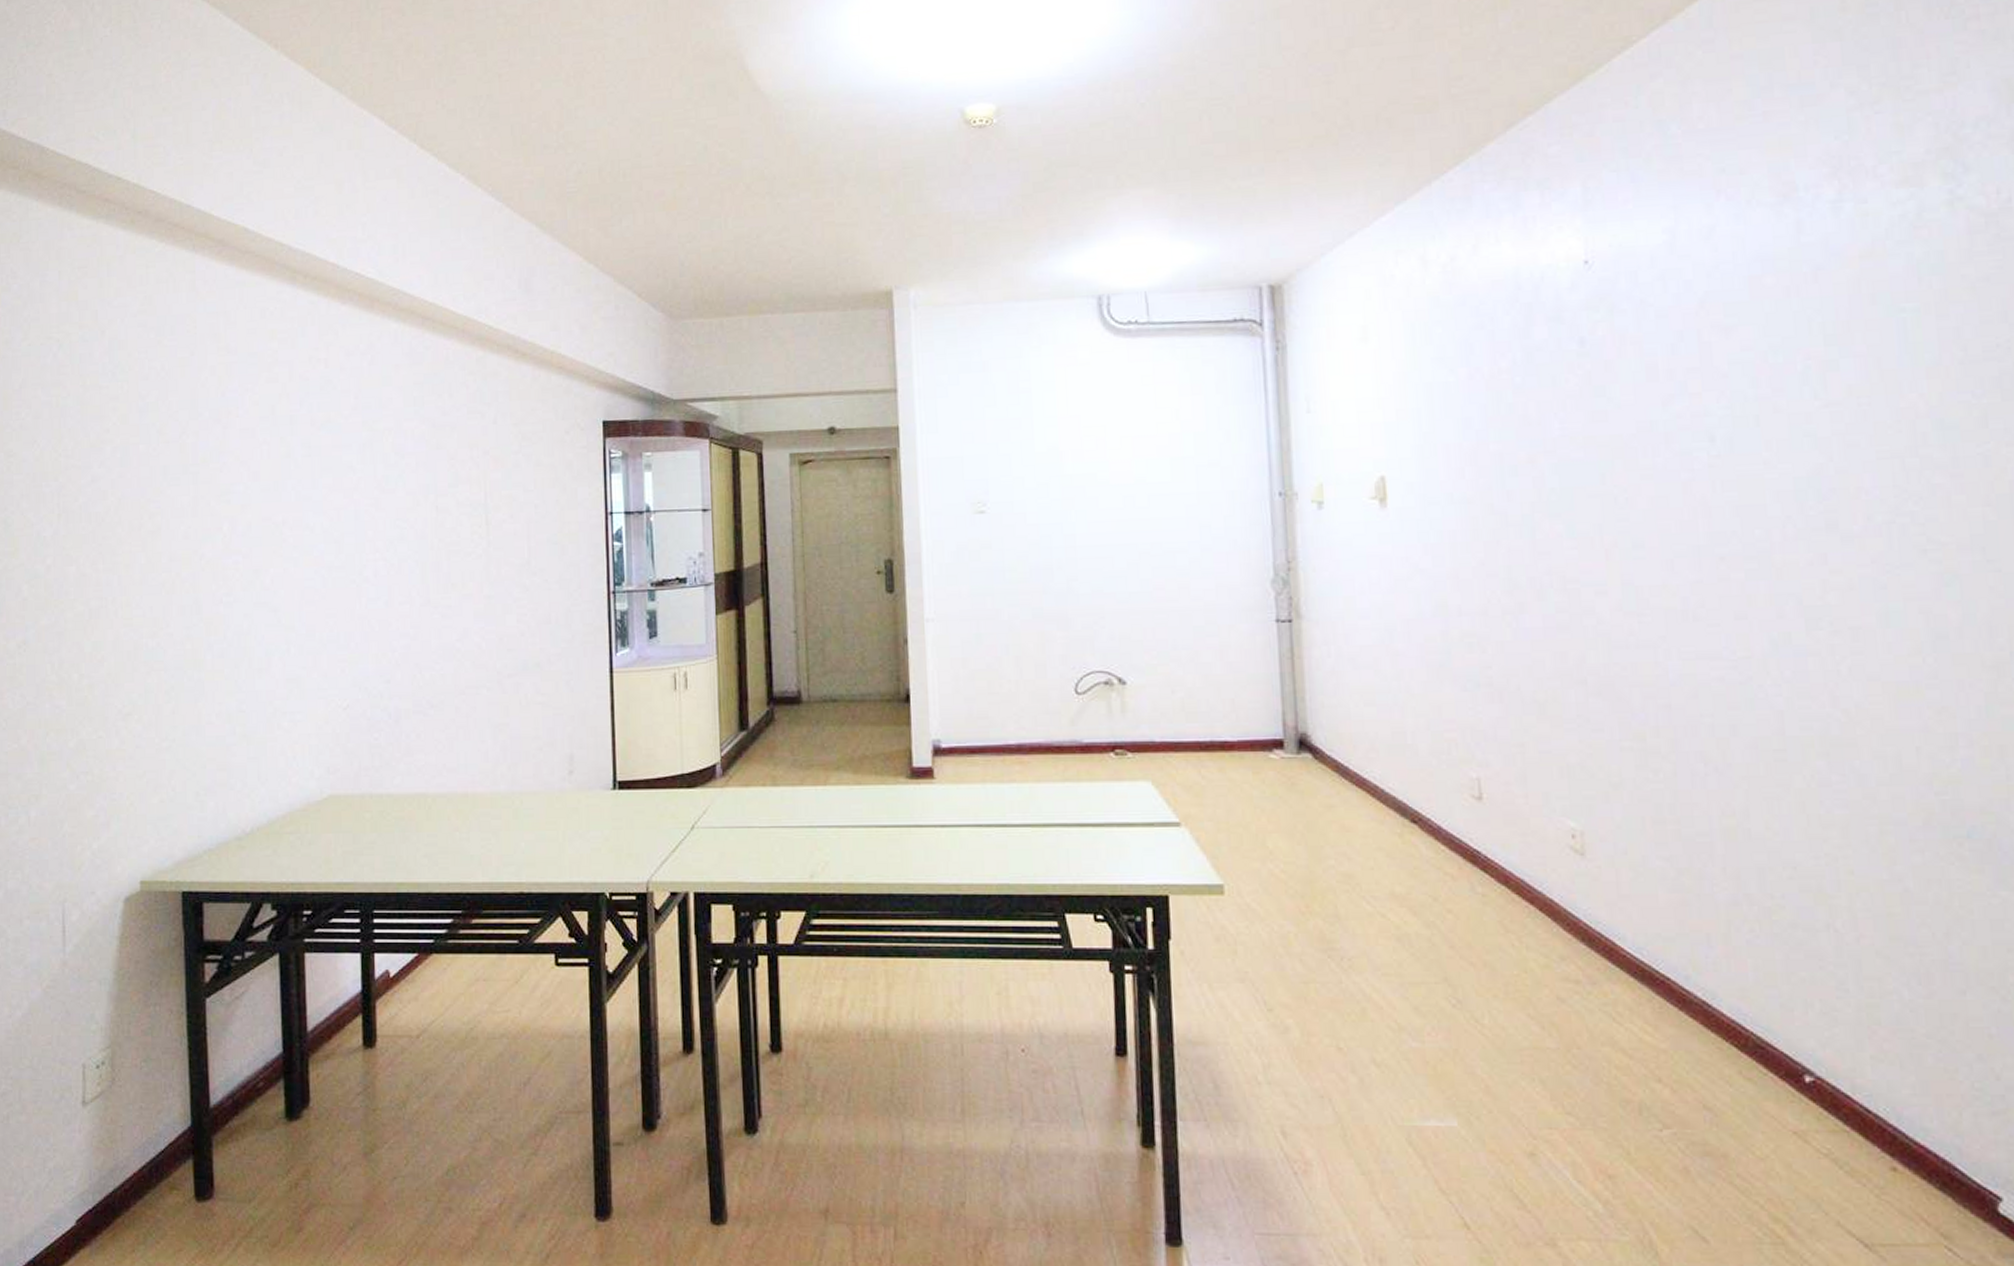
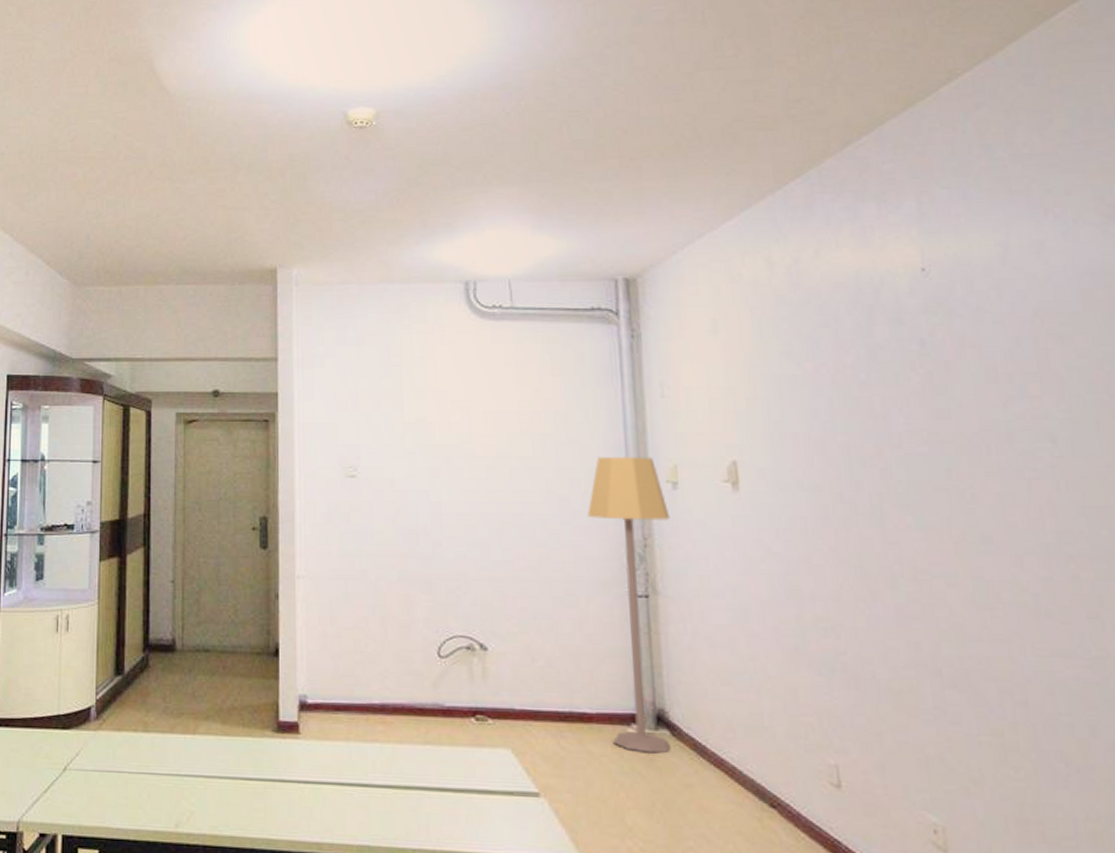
lamp: none [1229,476,1315,777] -> present [588,456,671,754]

